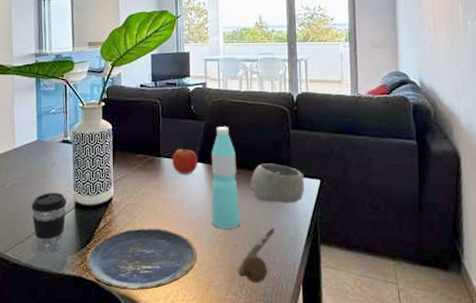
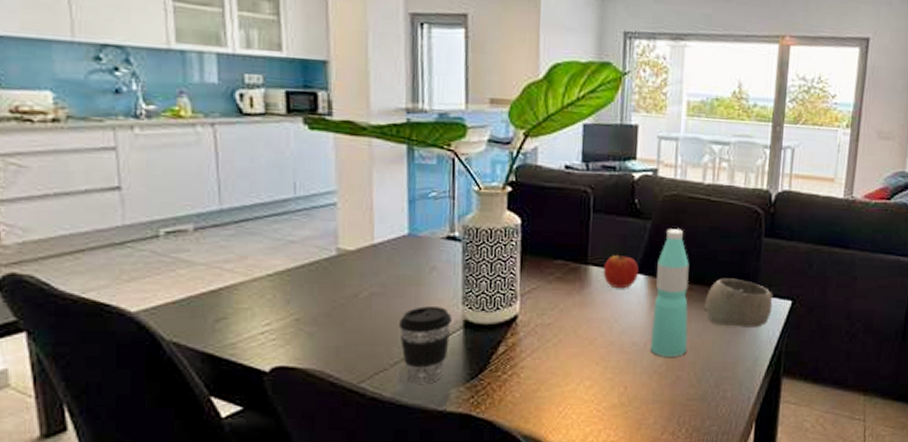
plate: present [86,228,197,290] -> none [477,354,628,430]
spoon: present [238,227,276,283] -> none [678,356,730,420]

